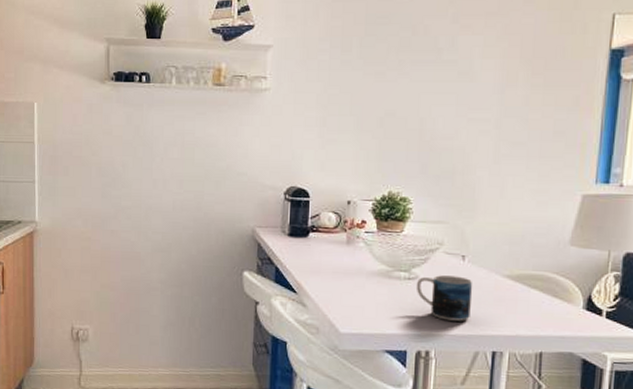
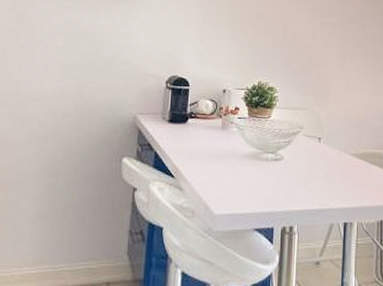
mug: present [416,275,473,321] -> none [281,156,328,197]

